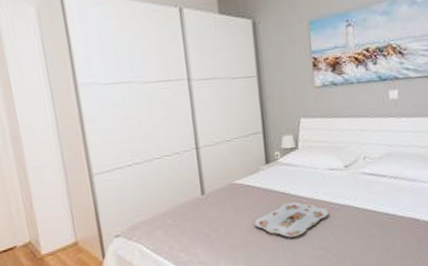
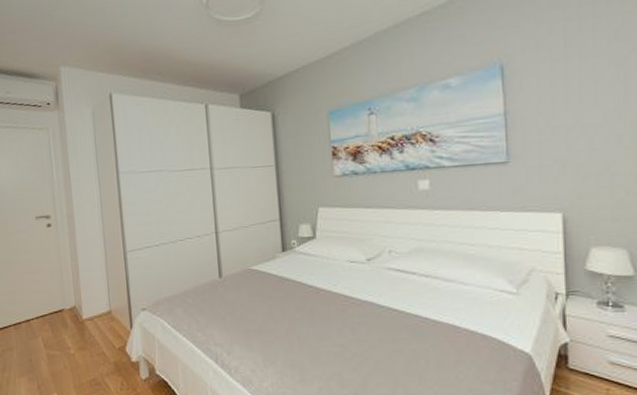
serving tray: present [255,201,329,238] -> none [270,292,349,330]

